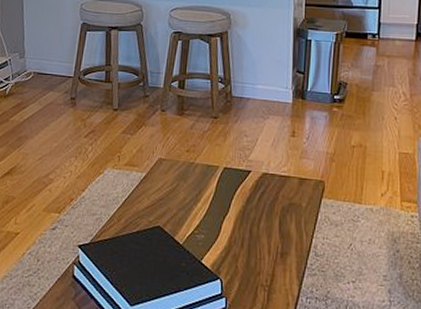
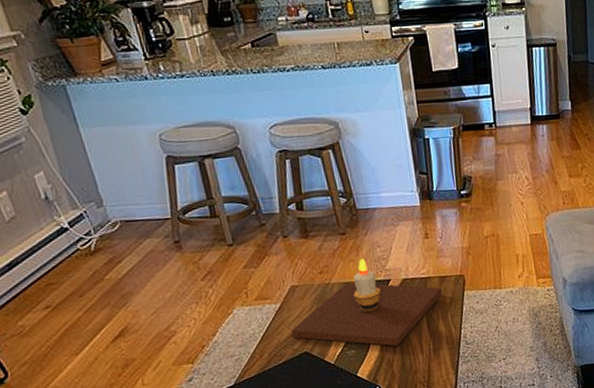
candle: none [150,145,299,241] -> present [291,258,442,347]

